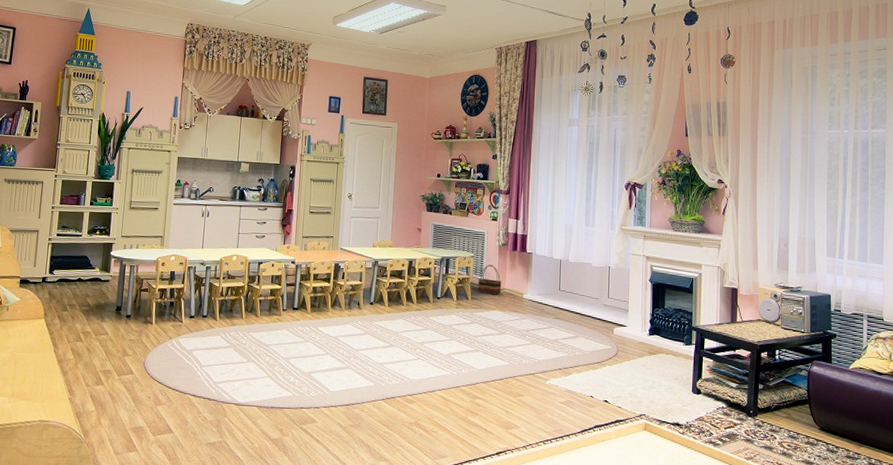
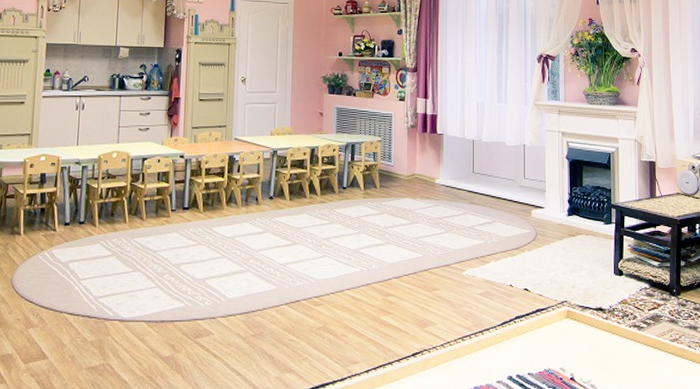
basket: present [478,264,502,295] -> none [386,149,412,182]

